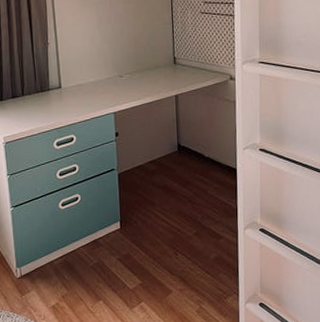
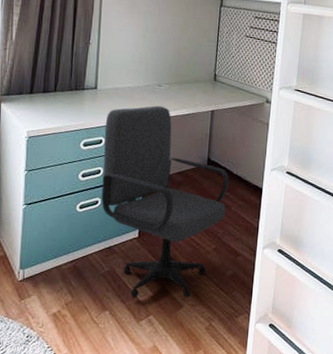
office chair: none [73,97,202,287] -> present [101,105,229,298]

